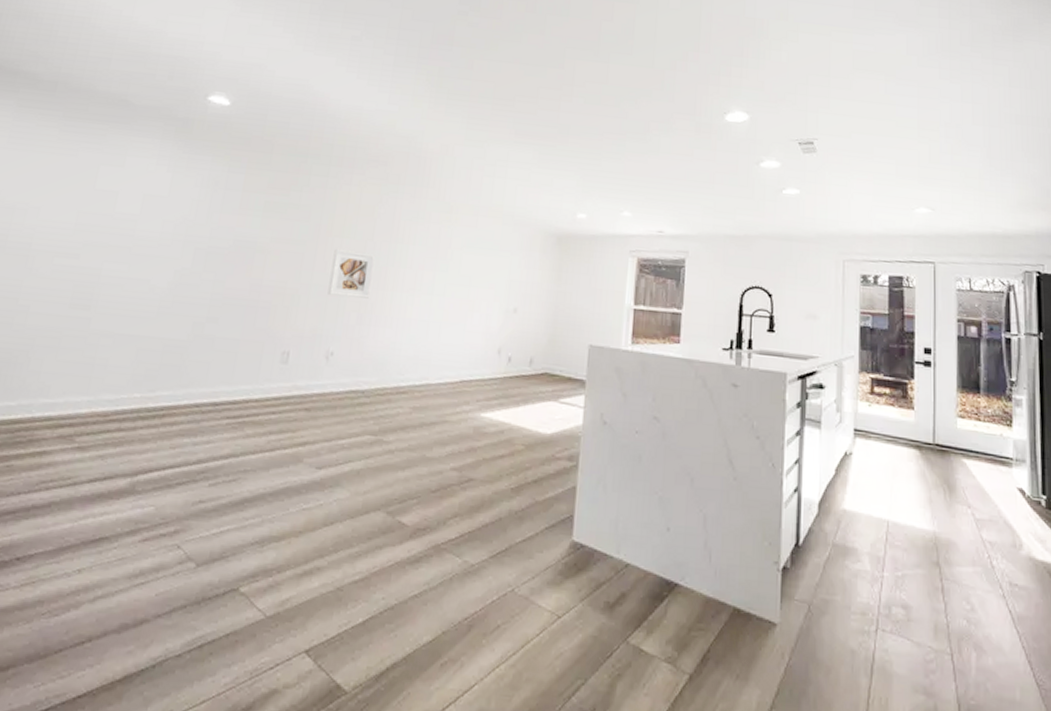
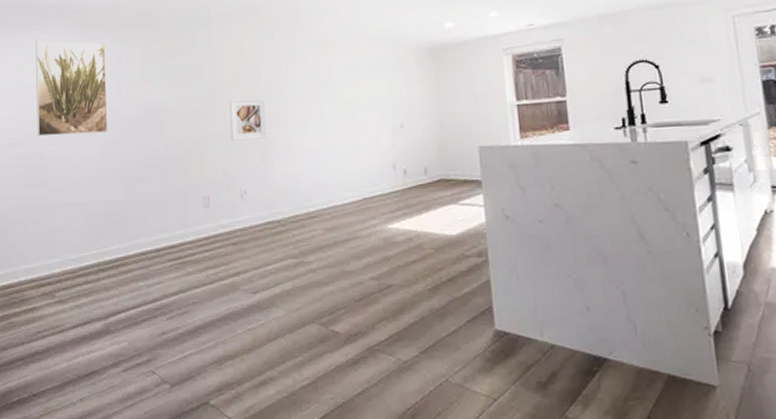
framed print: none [97,140,205,260] -> present [36,39,108,137]

